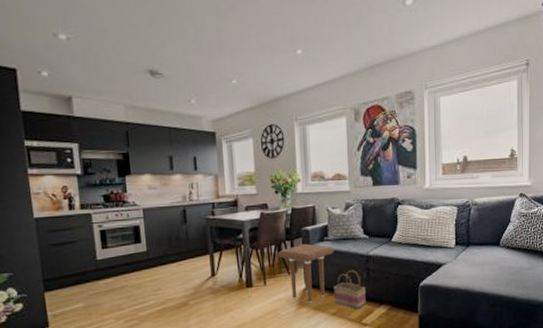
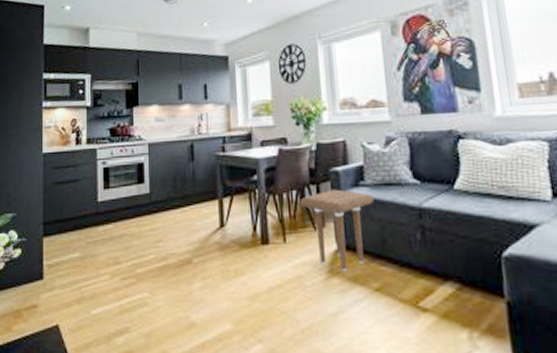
basket: present [333,270,366,310] -> none [375,228,423,286]

